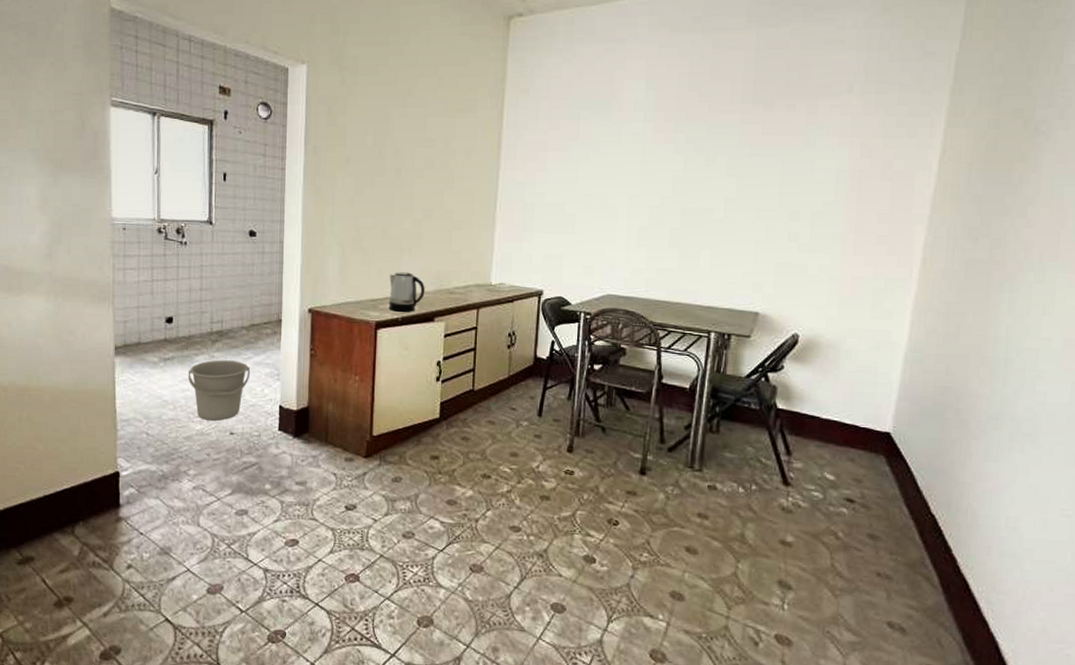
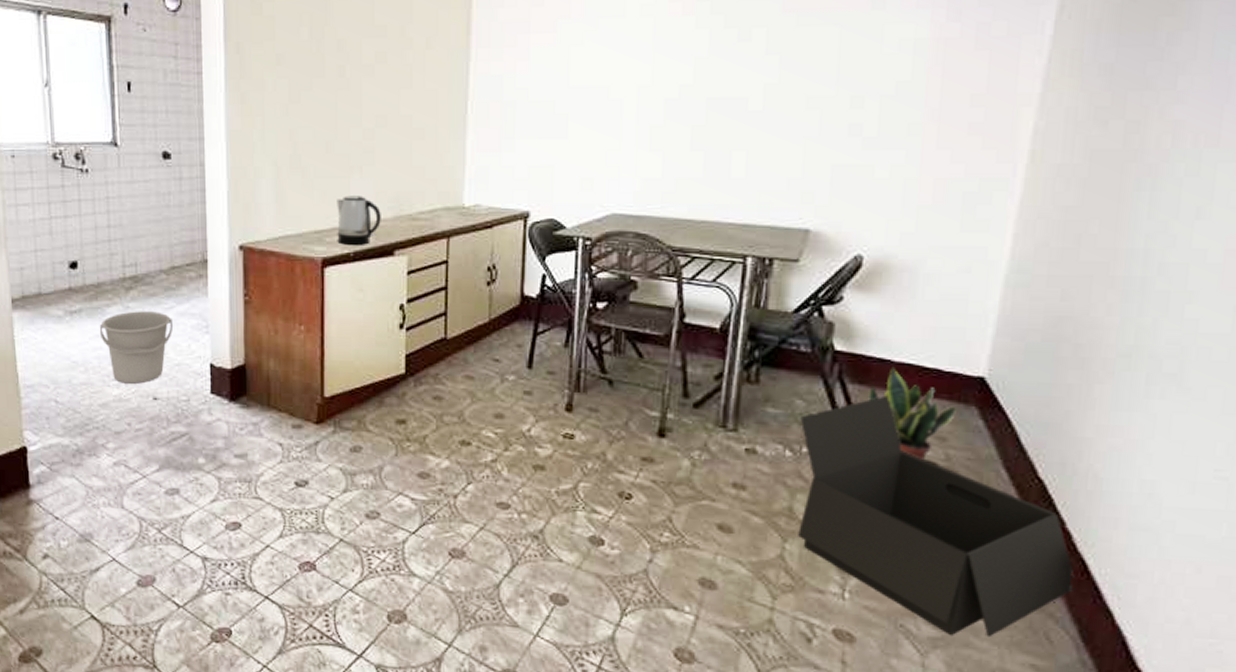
cardboard box: none [748,445,960,642] -> present [798,395,1075,638]
potted plant: none [803,422,869,497] -> present [868,366,956,460]

